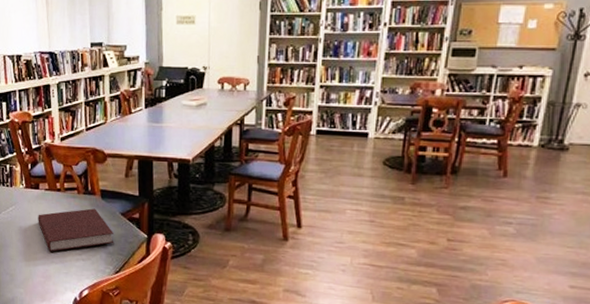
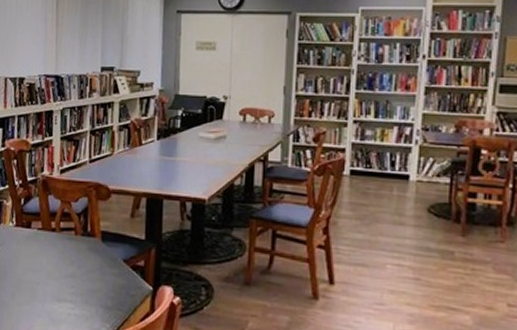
notebook: present [38,208,114,252] -> none [26,253,114,304]

